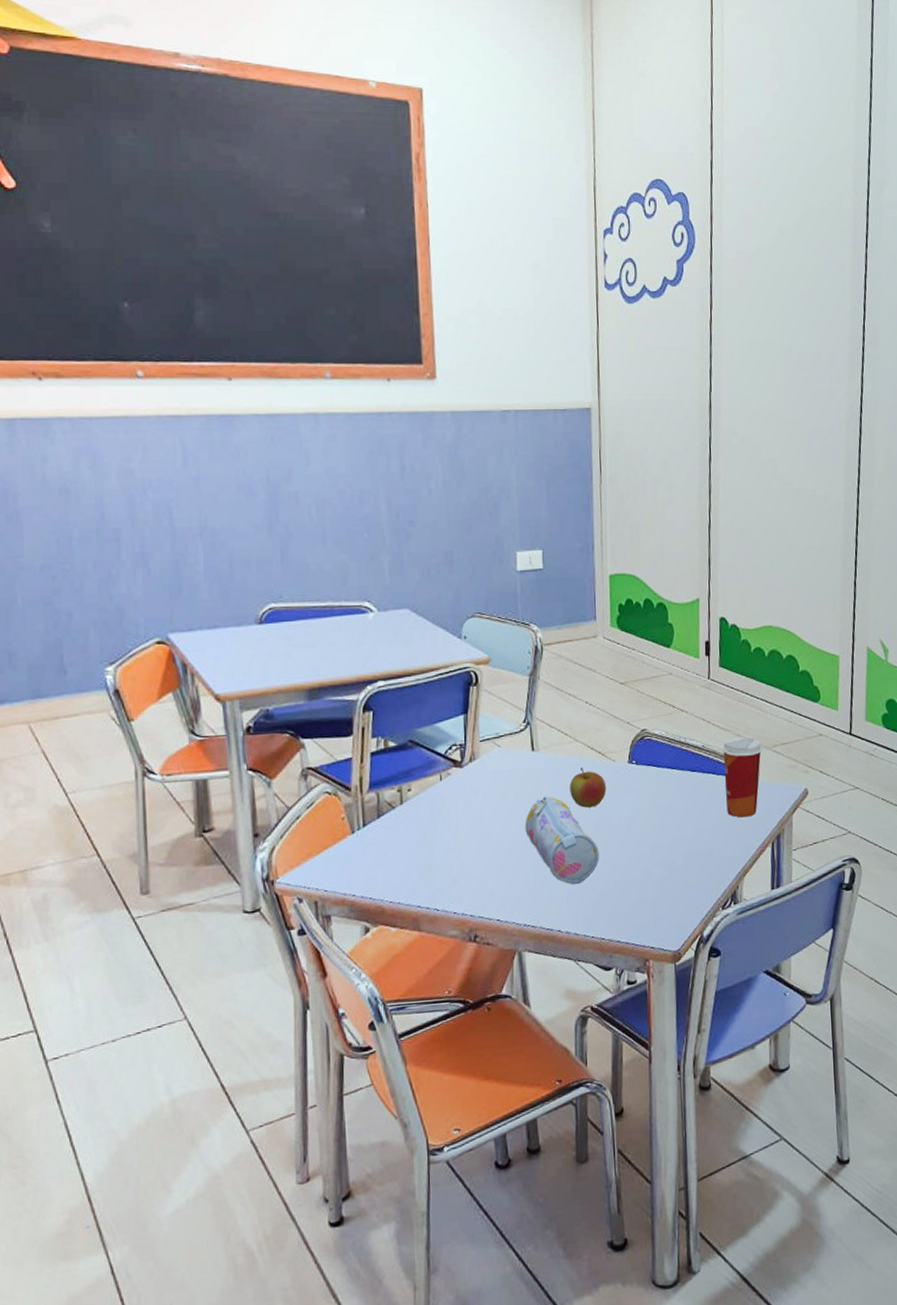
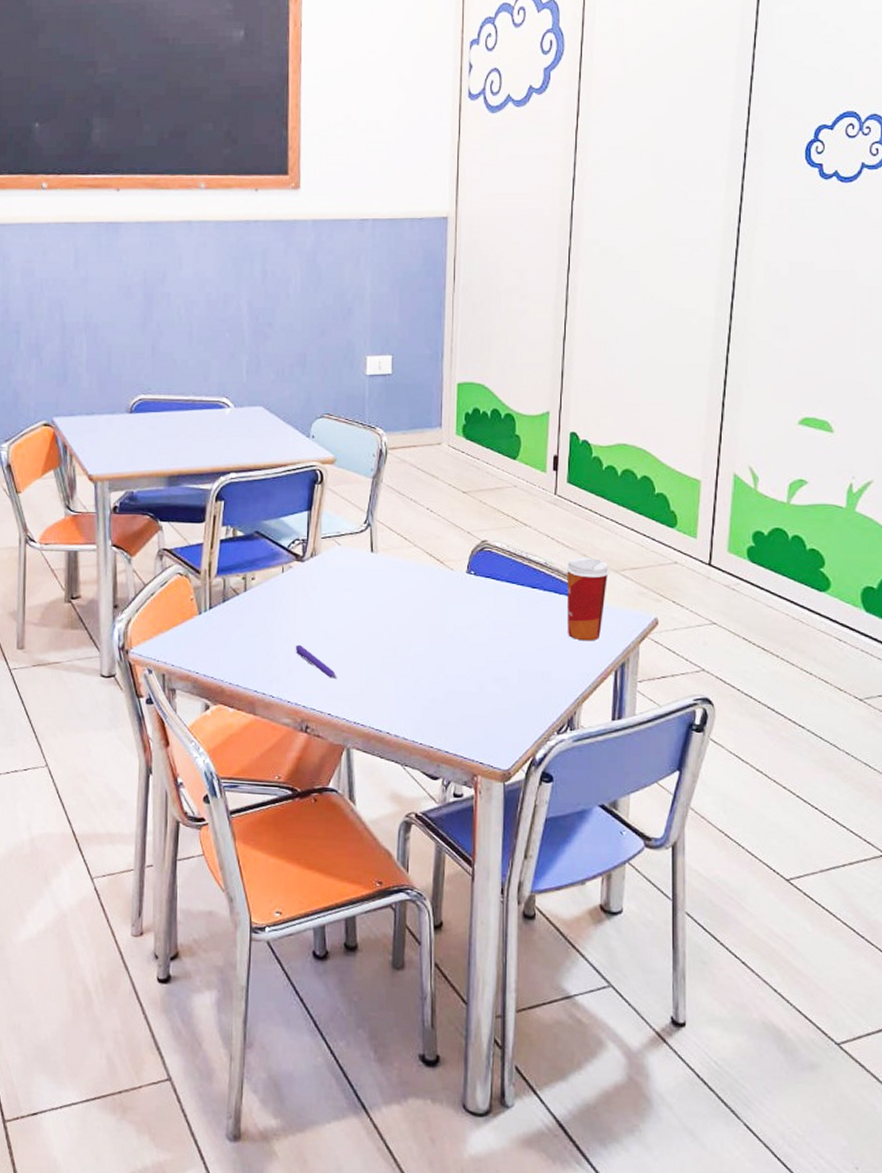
pen: none [458,852,504,884] -> present [295,644,337,680]
pencil case: present [525,796,599,885] -> none [360,598,432,690]
apple: present [570,767,607,808] -> none [406,573,443,614]

